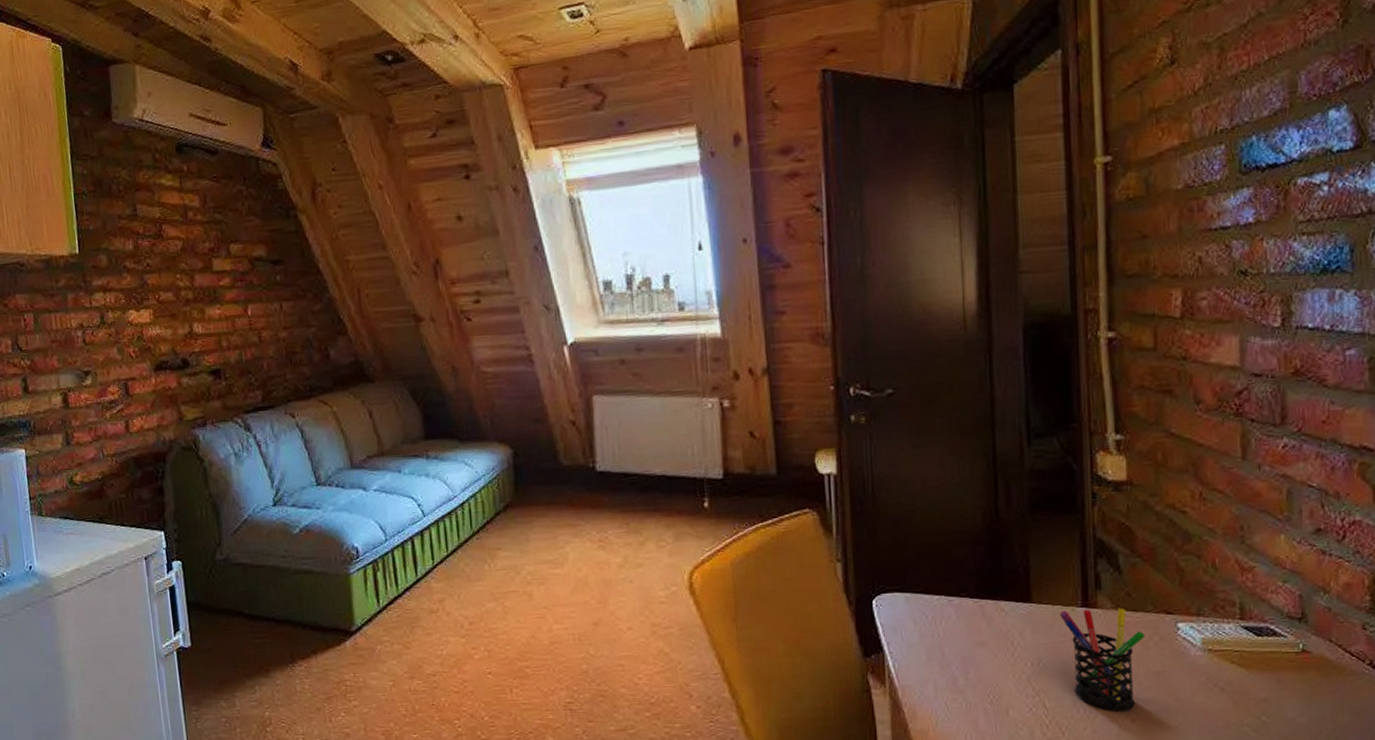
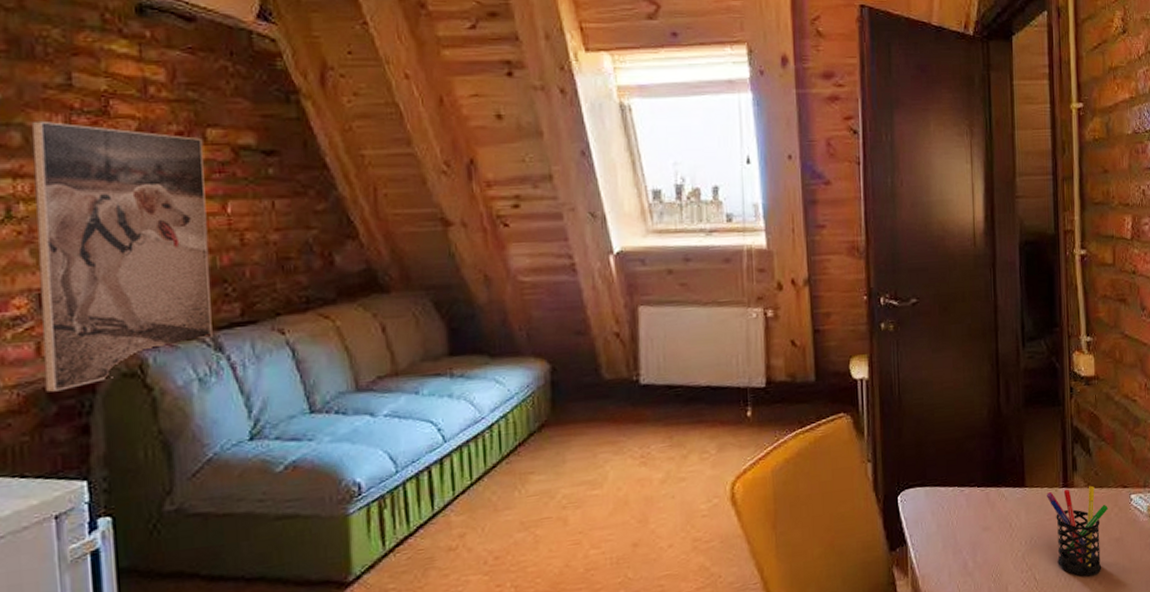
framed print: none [112,245,243,460] -> present [31,120,213,392]

